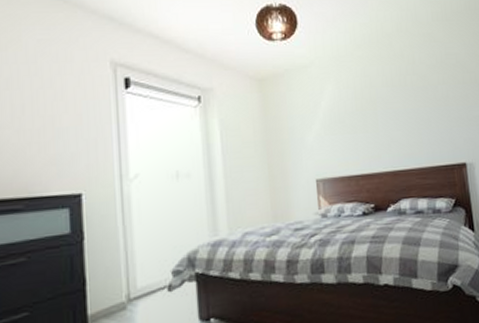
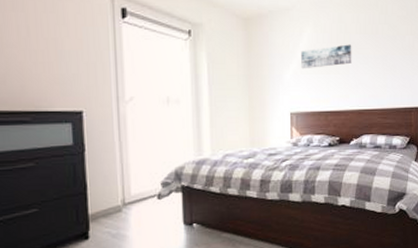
wall art: none [323,99,381,130] -> present [301,44,352,69]

